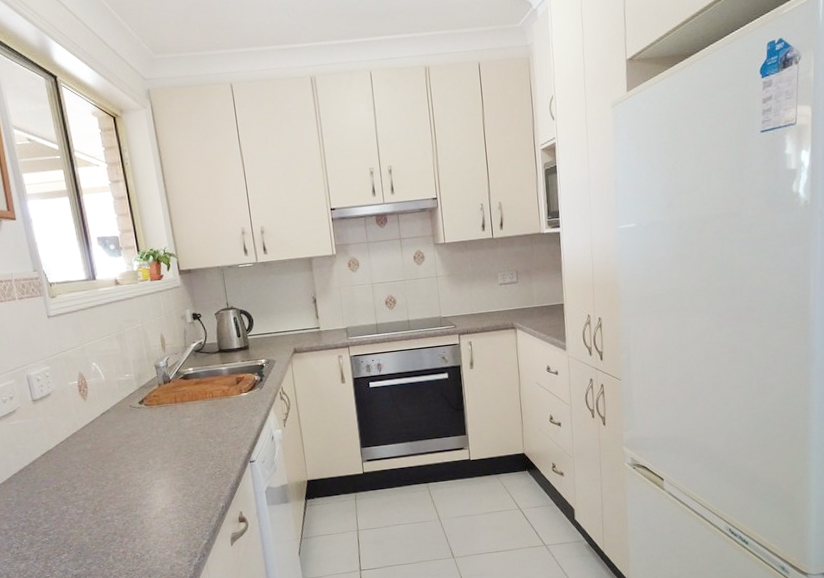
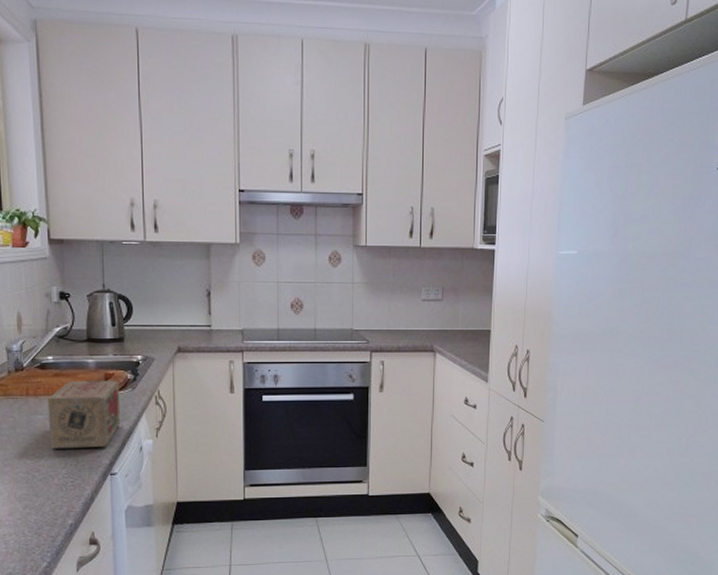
tea box: none [192,382,254,445] -> present [47,380,121,449]

